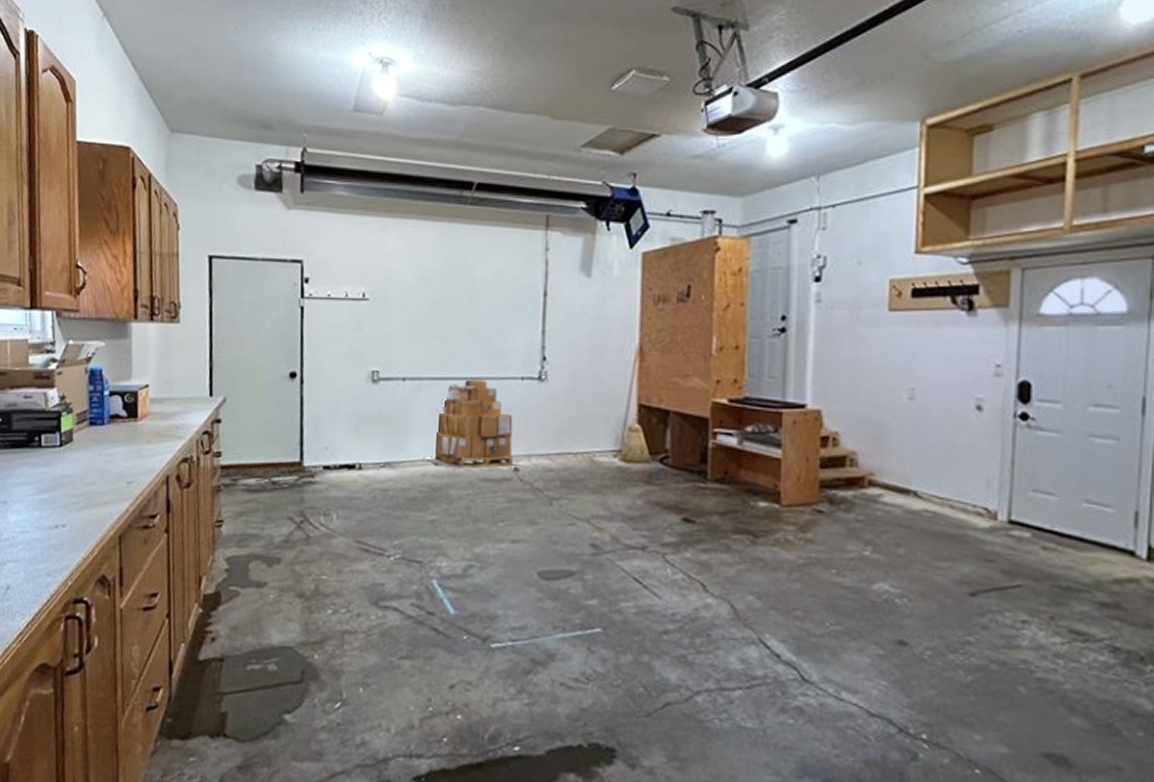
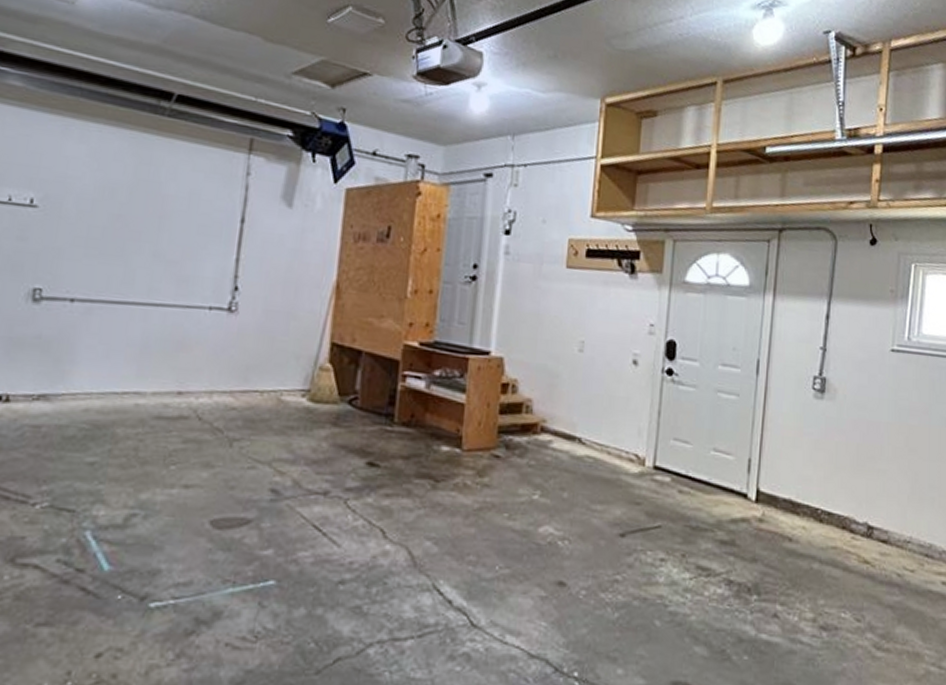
cardboard boxes: present [423,379,522,471] -> none [87,305,203,409]

